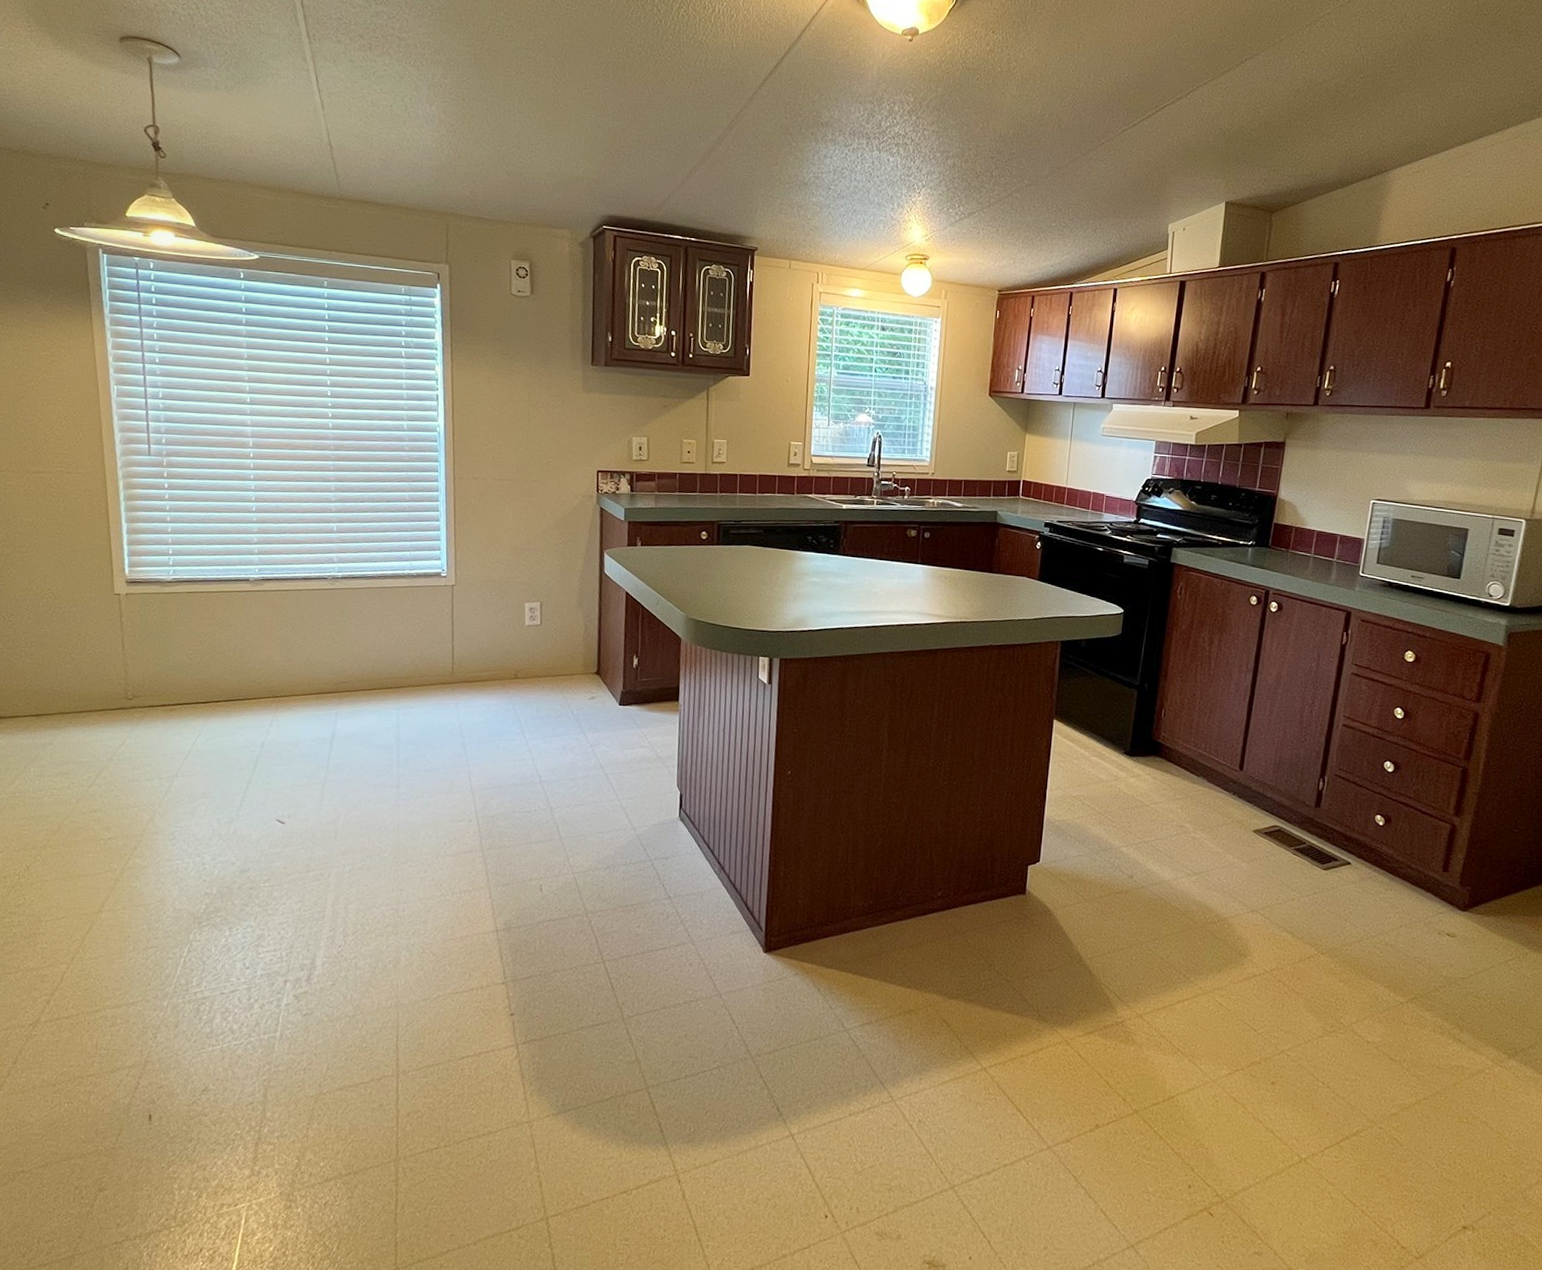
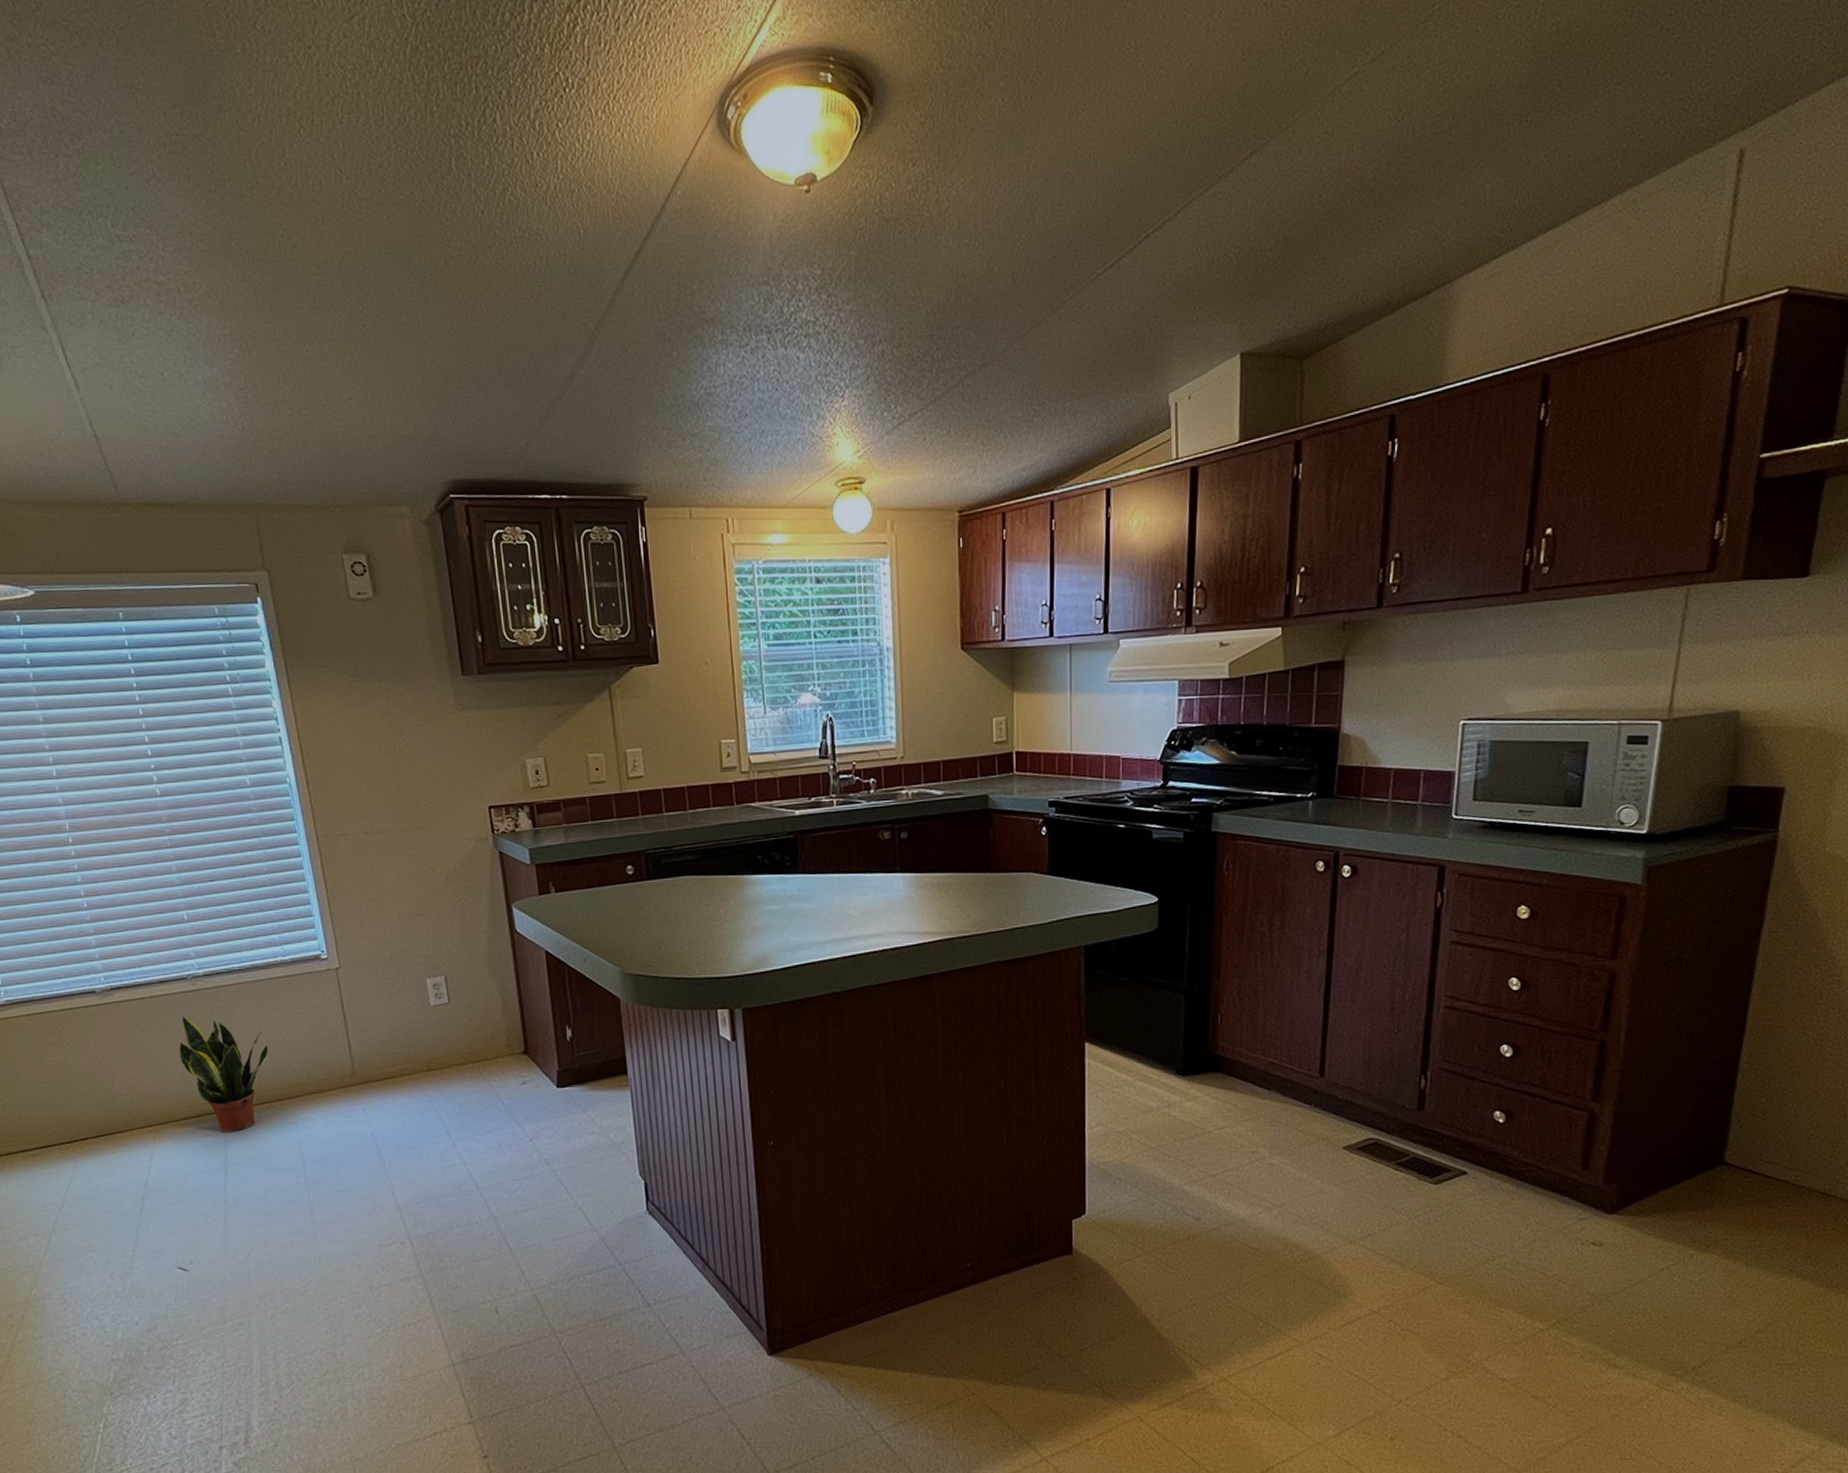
potted plant: none [309,609,386,711] -> present [179,1016,269,1132]

